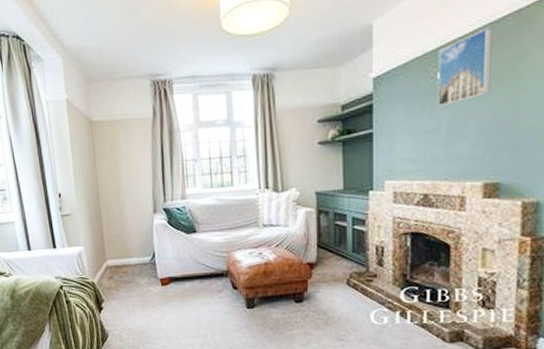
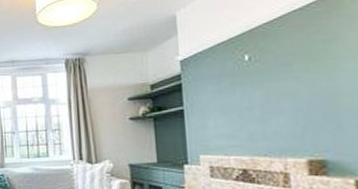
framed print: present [437,27,493,107] -> none [243,14,303,86]

